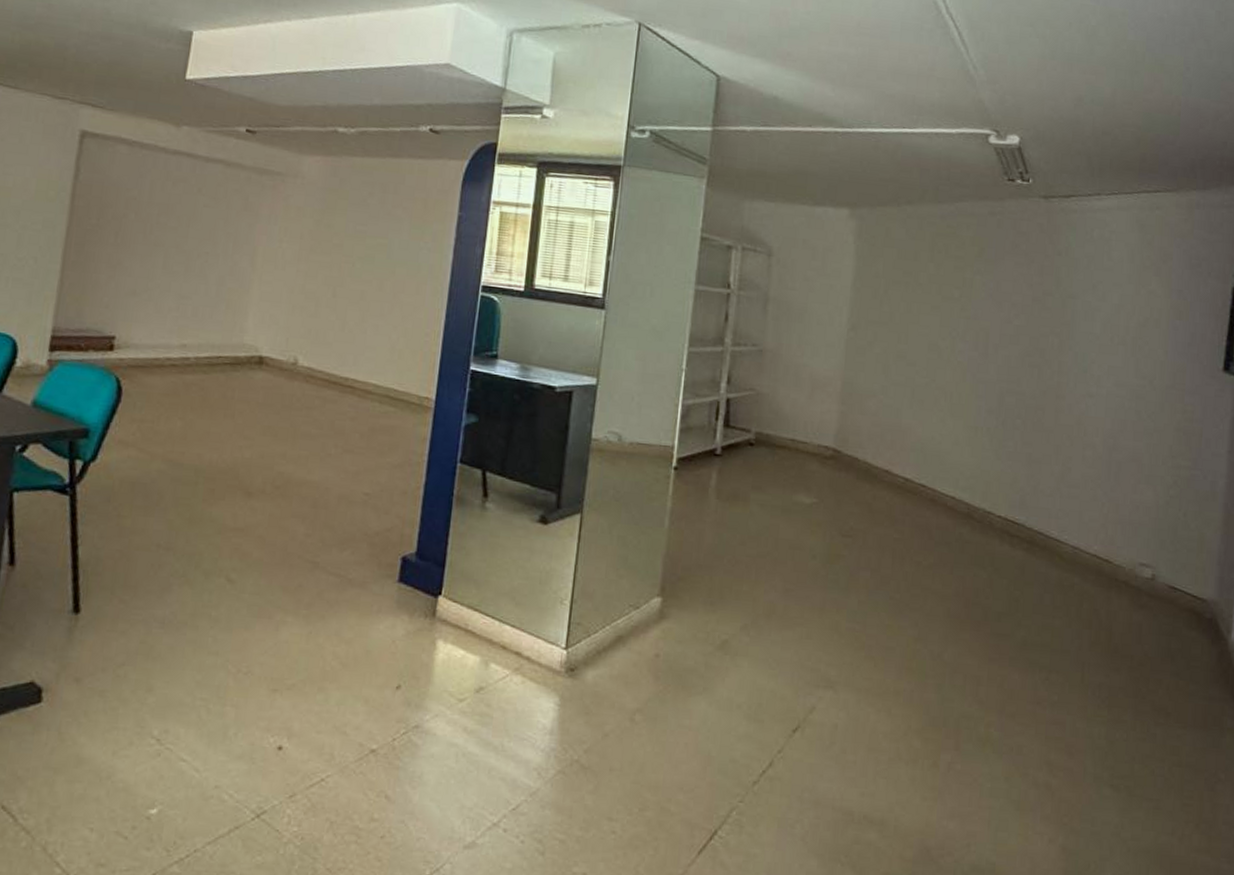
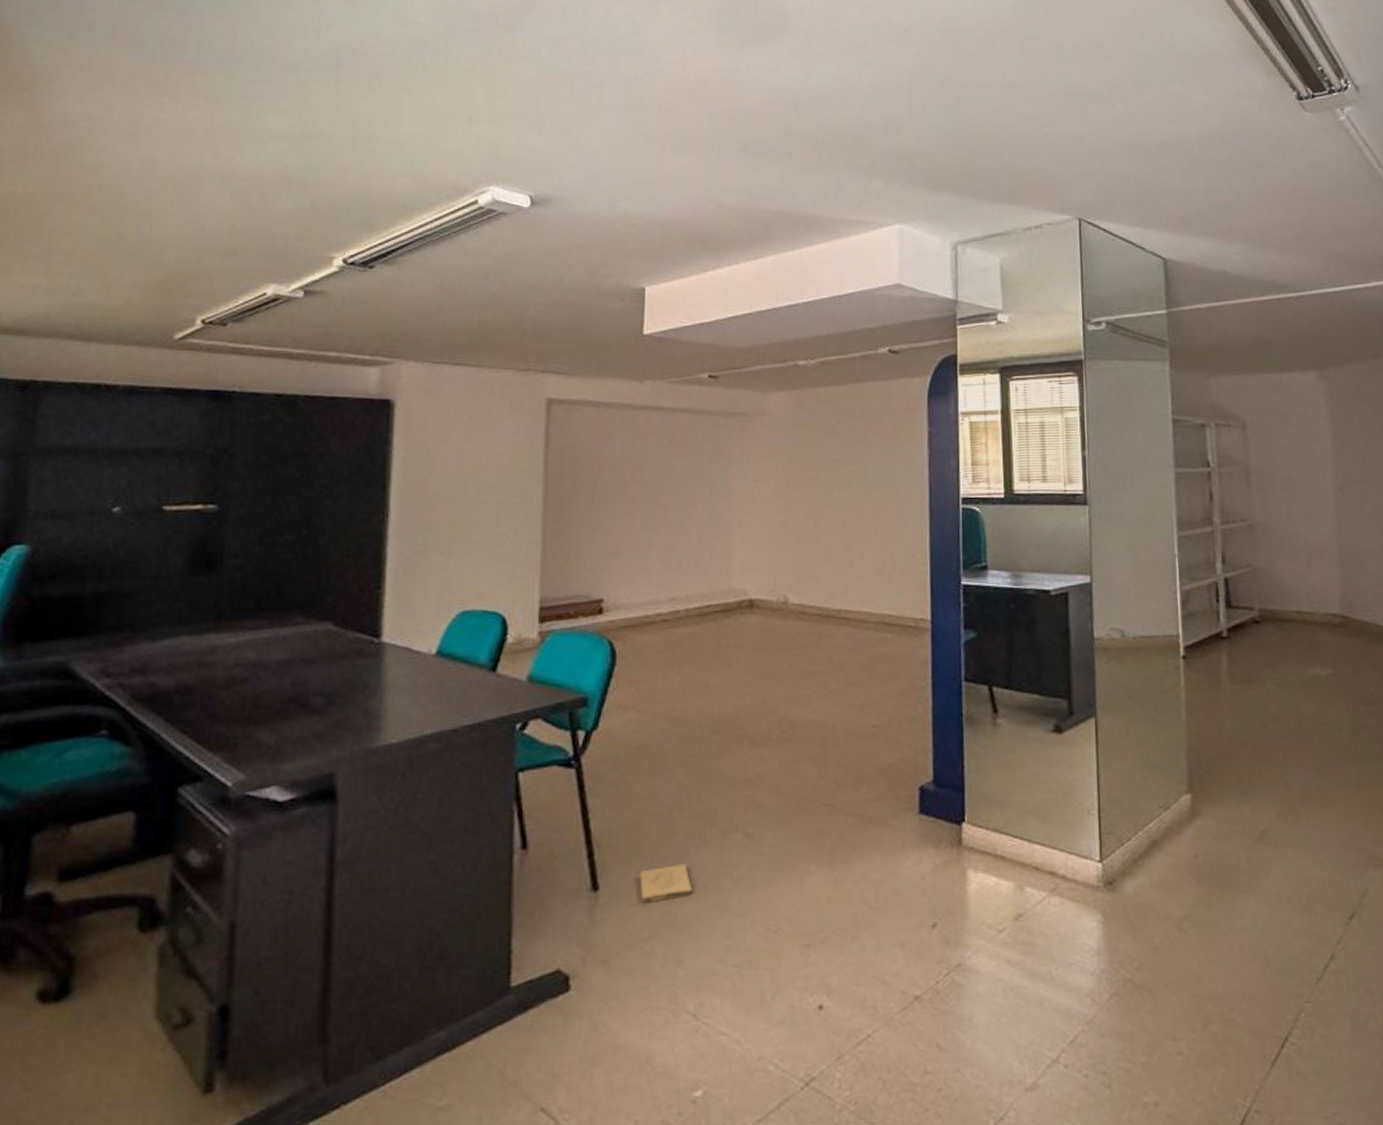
box: none [120,598,171,632] -> present [639,864,692,903]

